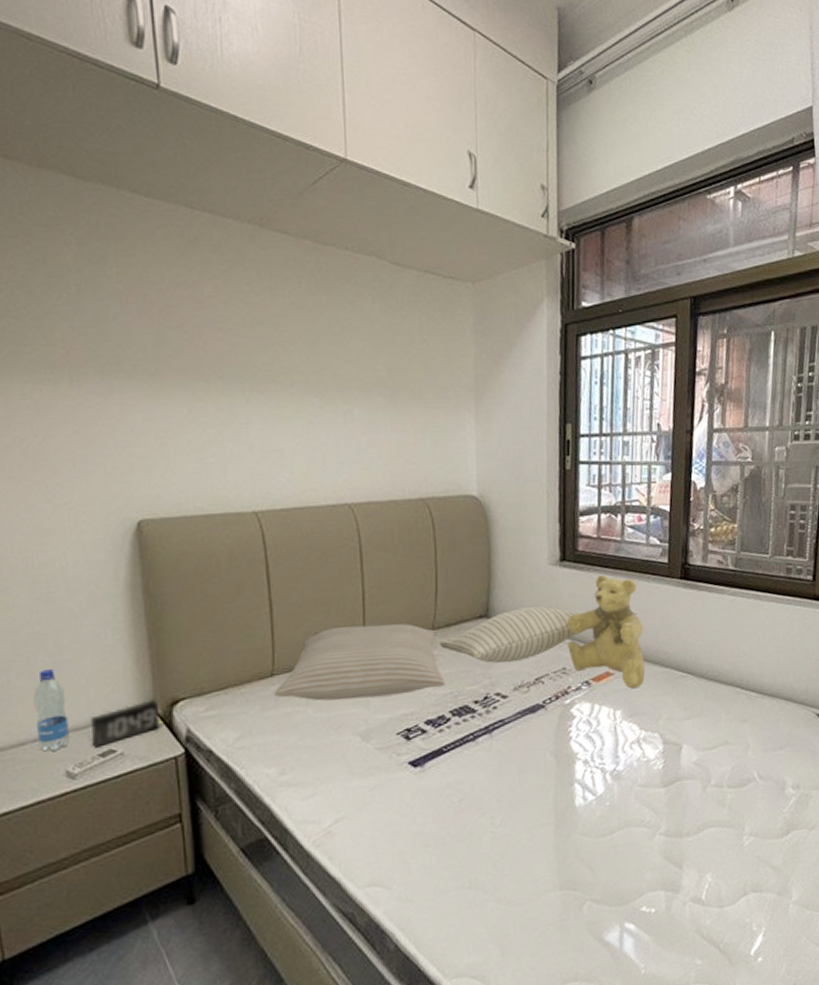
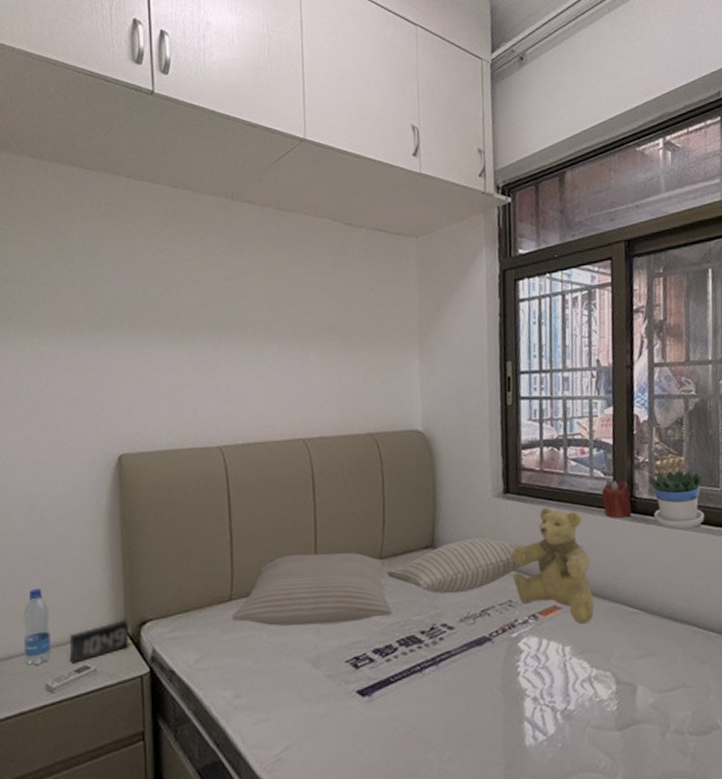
candle: none [657,548,685,586] -> present [601,480,632,519]
flowerpot: none [703,538,754,597] -> present [649,471,705,531]

